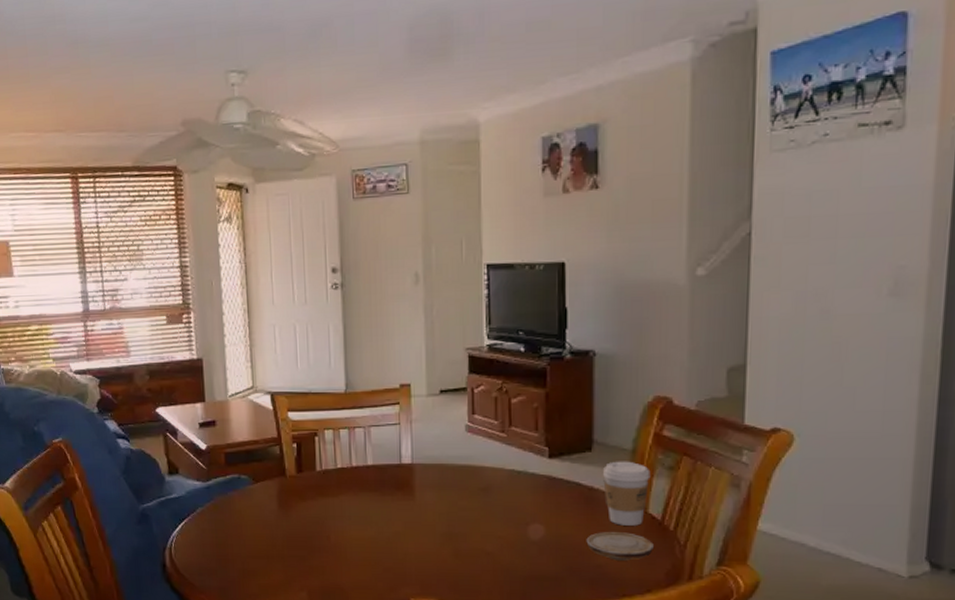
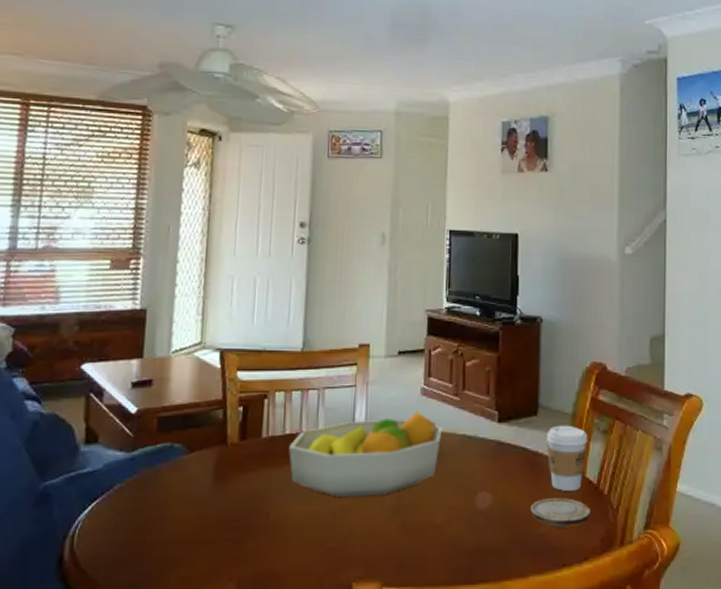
fruit bowl: none [342,447,490,525] -> present [289,411,443,498]

